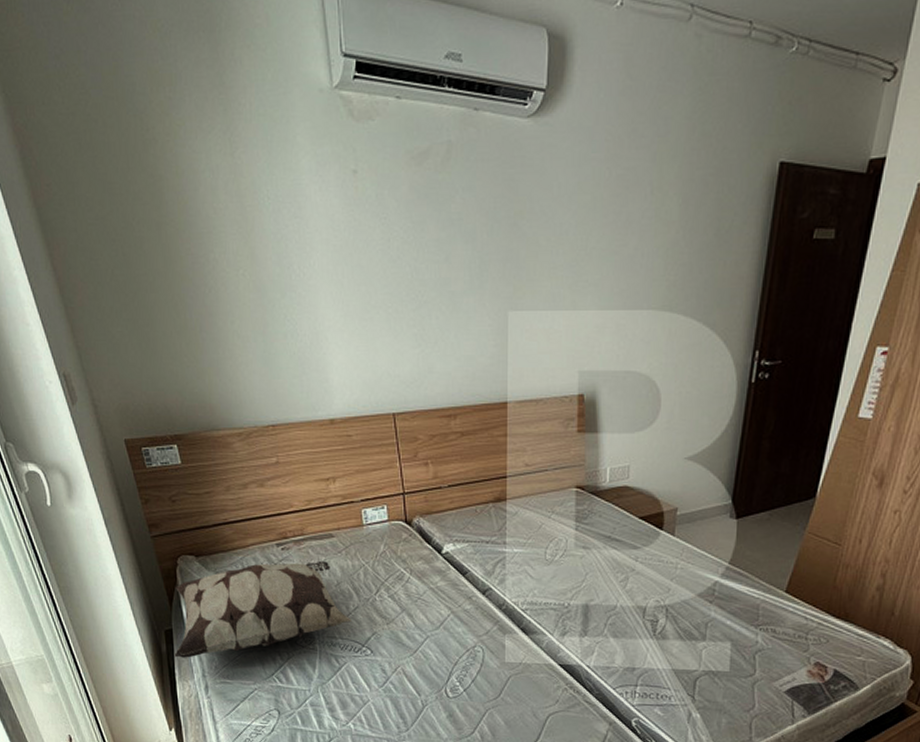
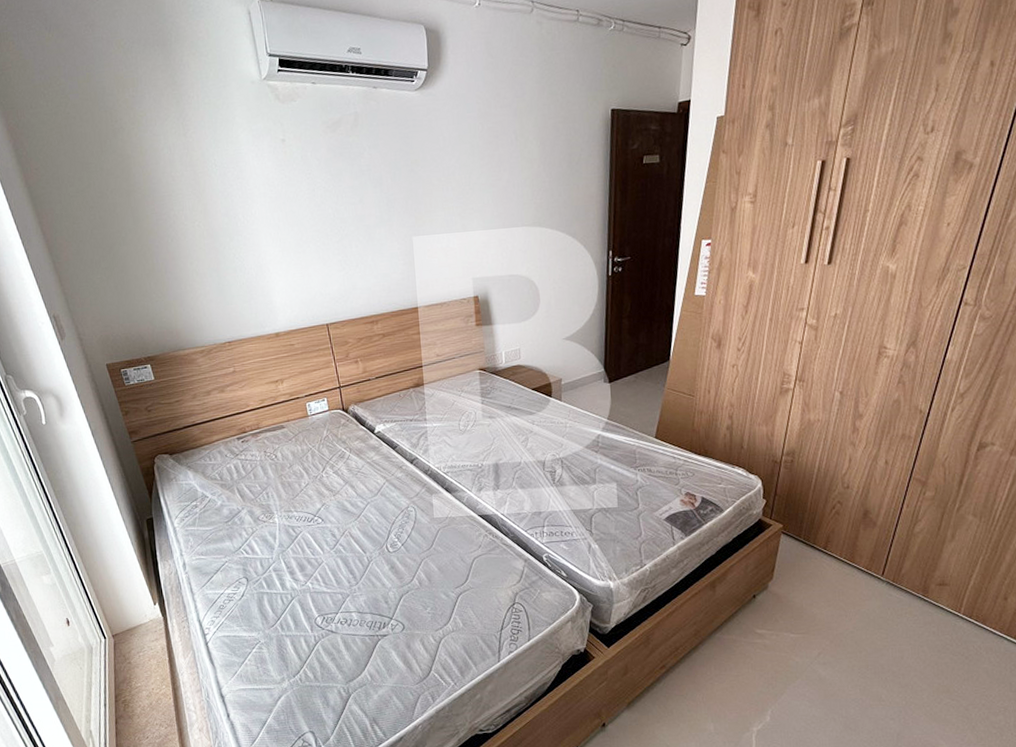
decorative pillow: present [174,560,353,658] -> none [154,448,305,542]

